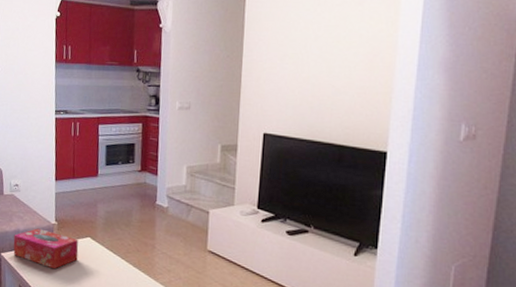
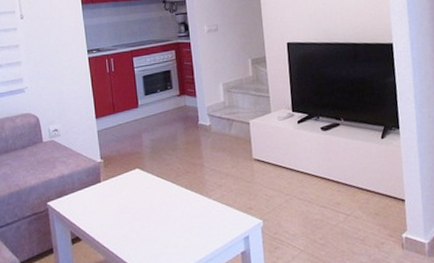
tissue box: present [13,228,79,270] -> none [59,169,129,208]

